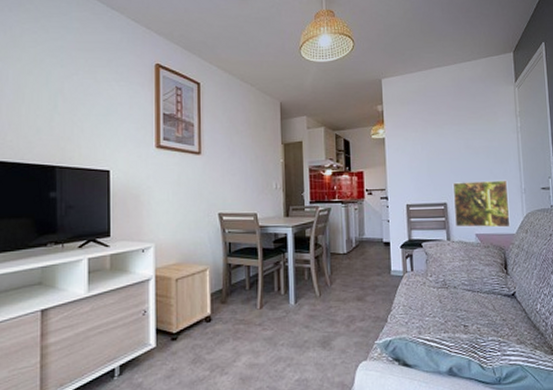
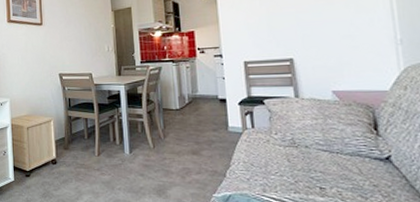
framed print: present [452,180,511,228] -> none [300,30,381,84]

